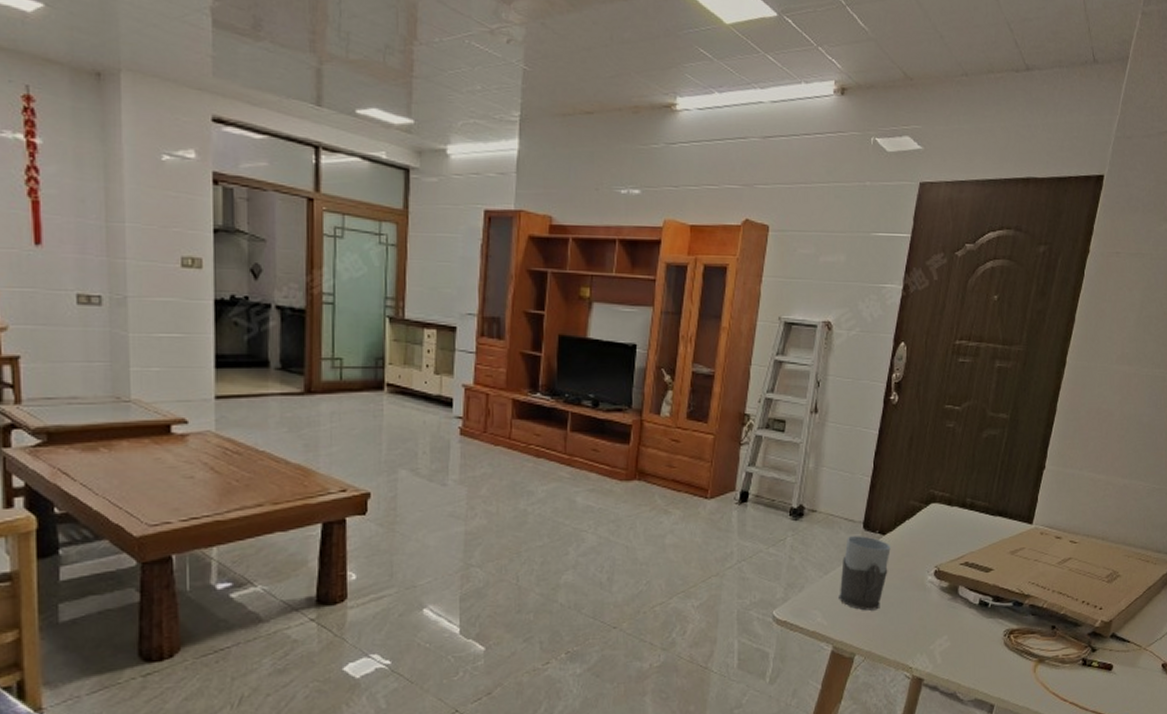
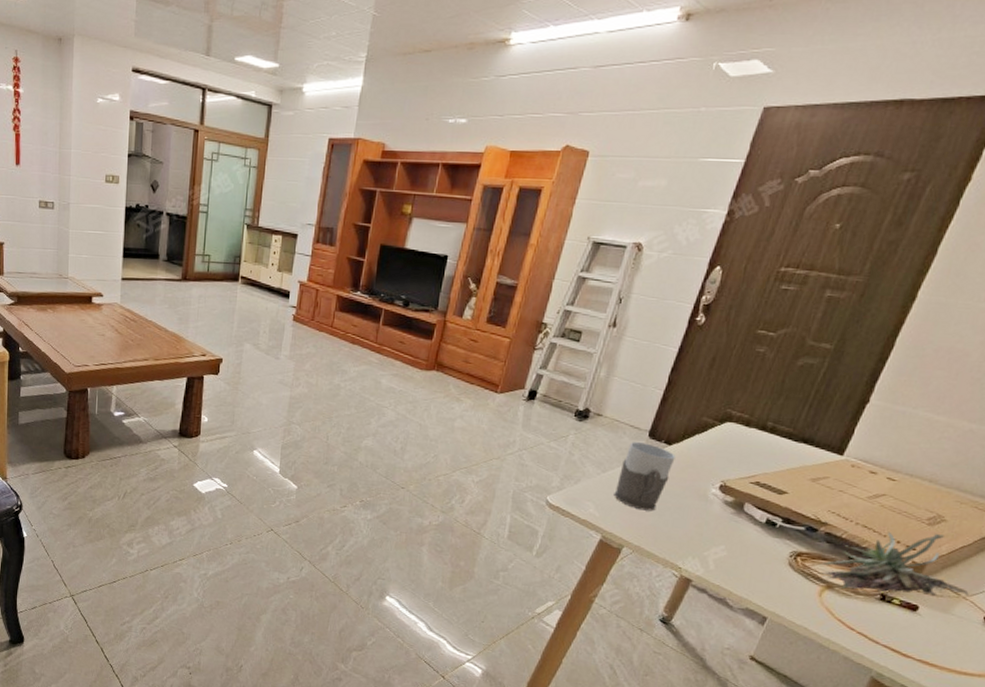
succulent plant: none [1029,590,1147,660] -> present [817,531,969,597]

